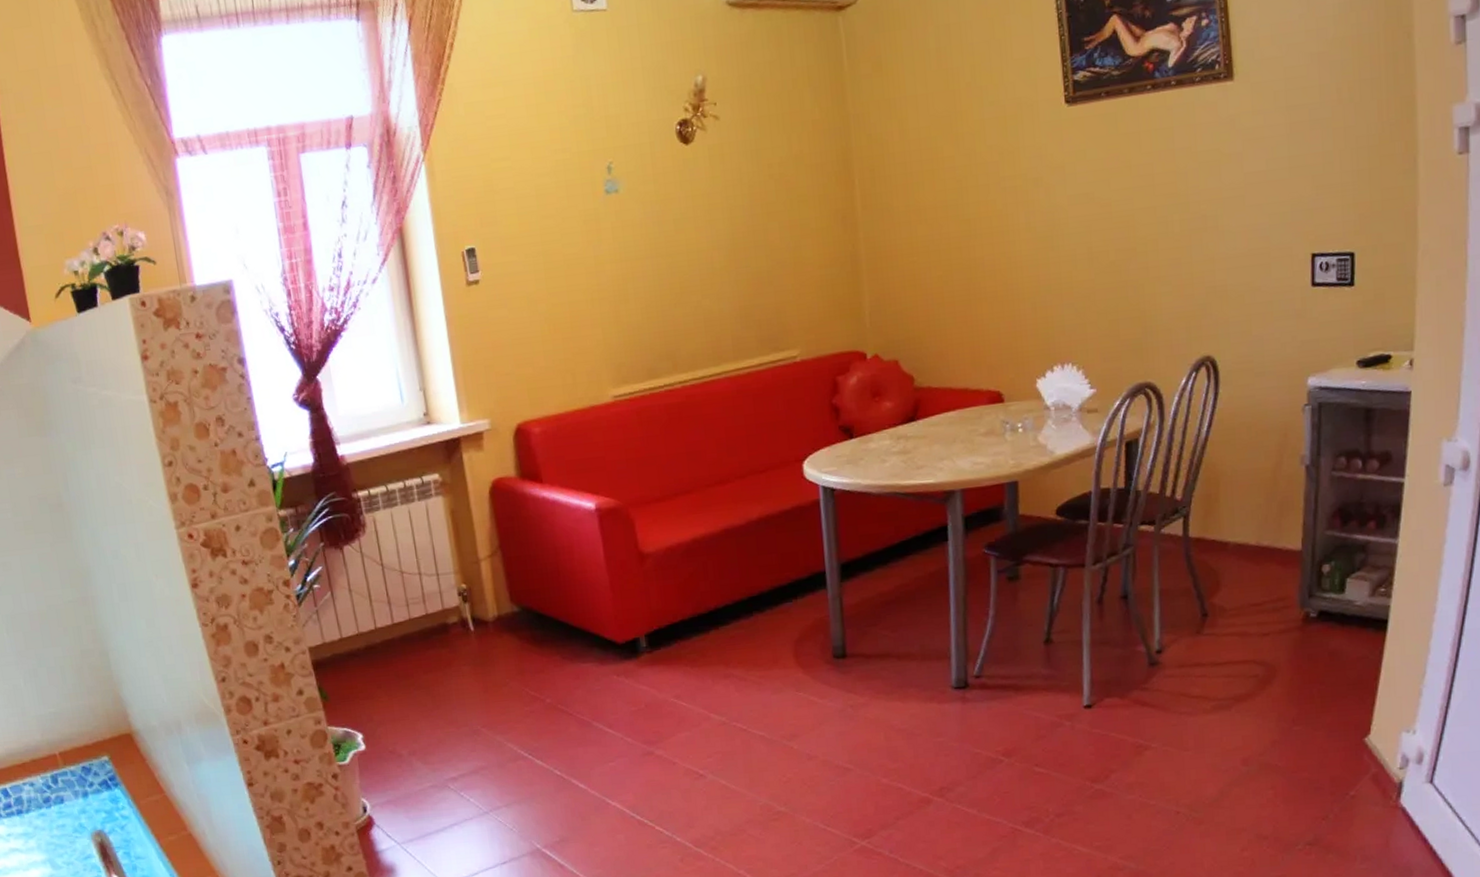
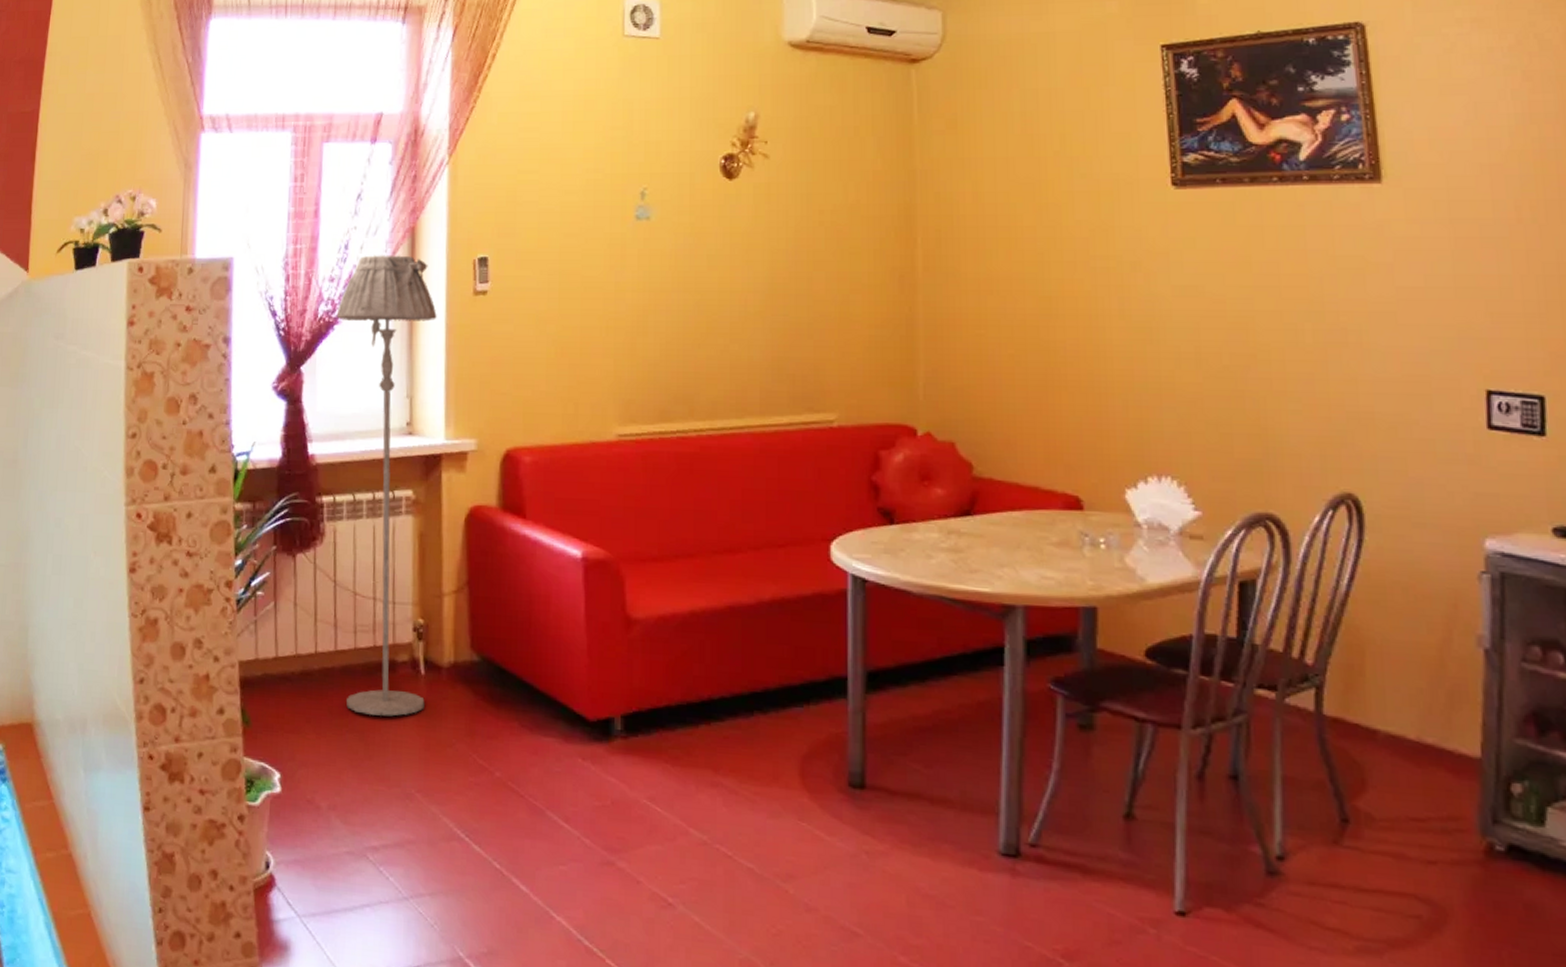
floor lamp: none [342,256,478,673] -> present [336,255,437,717]

